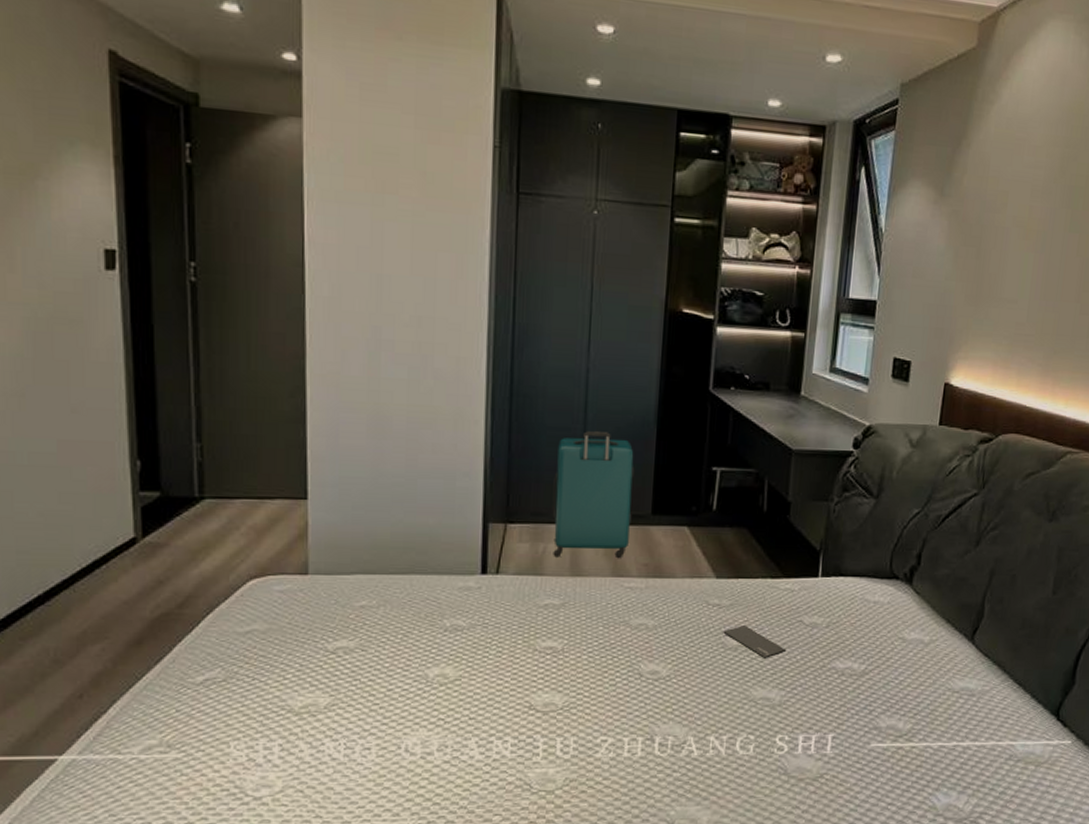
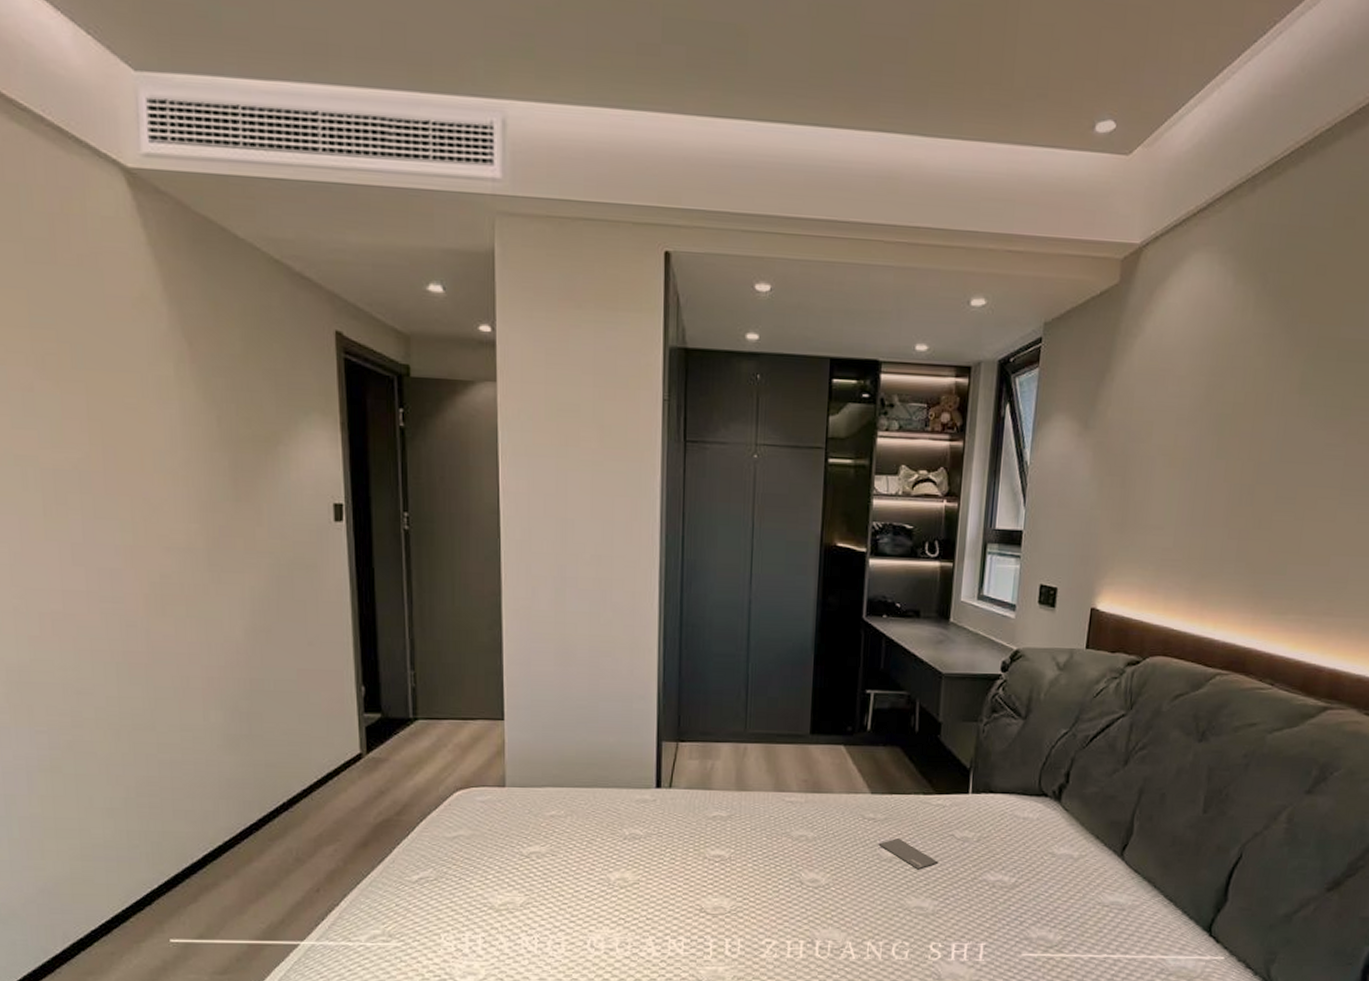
suitcase: present [552,430,635,558] -> none [719,656,794,774]

